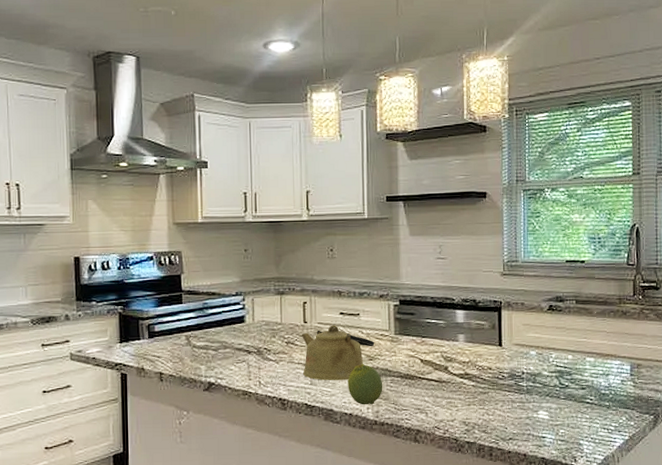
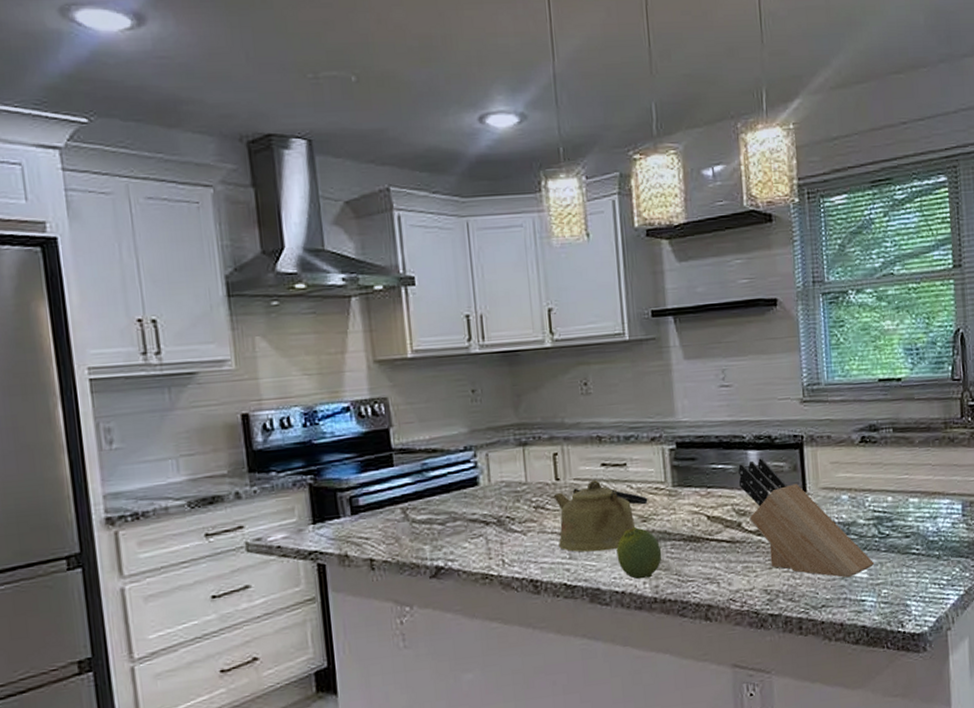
knife block: none [447,317,555,418] -> present [738,458,875,578]

